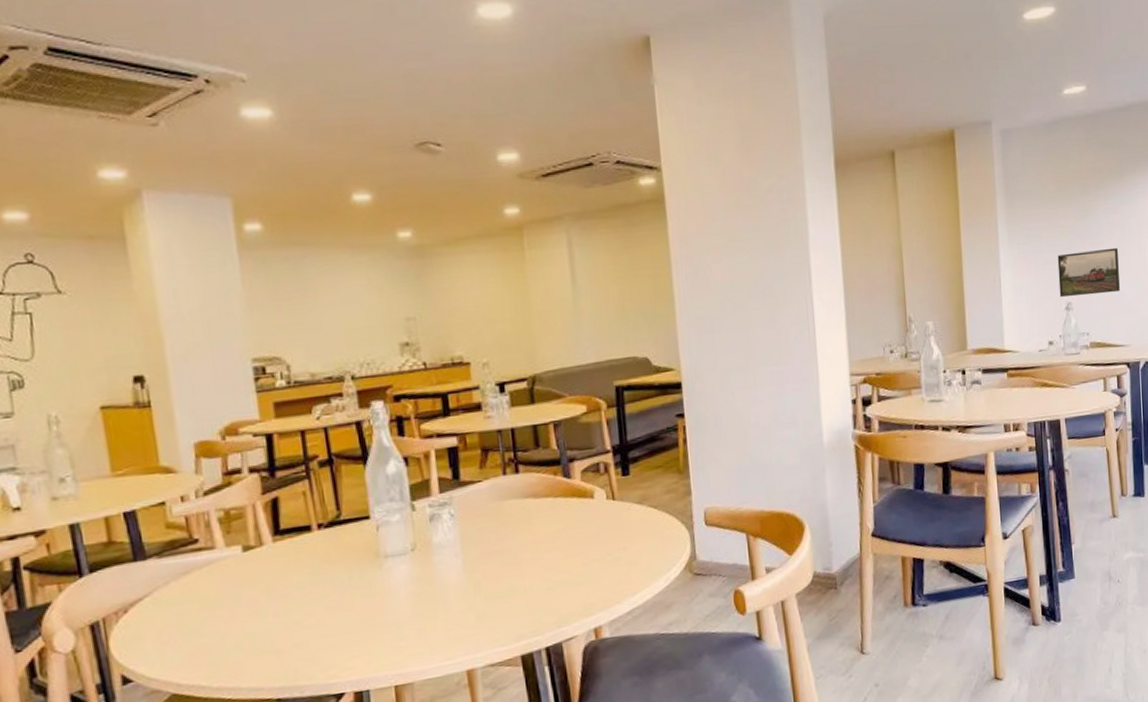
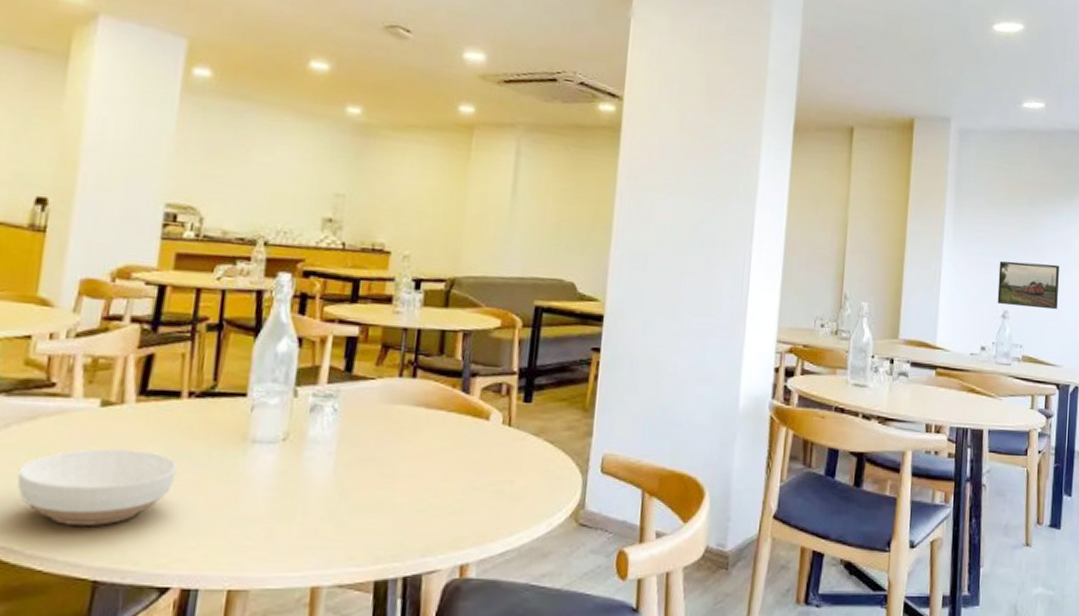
bowl: none [186,582,326,658] -> present [17,448,178,526]

